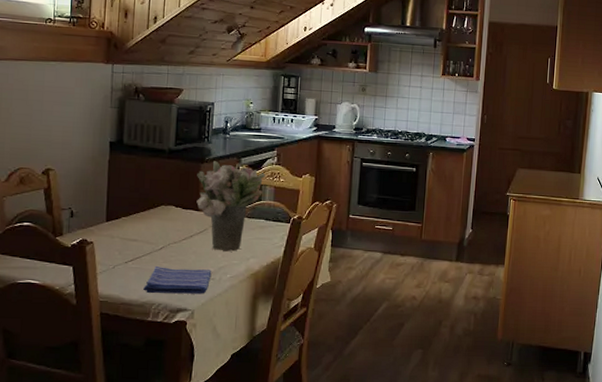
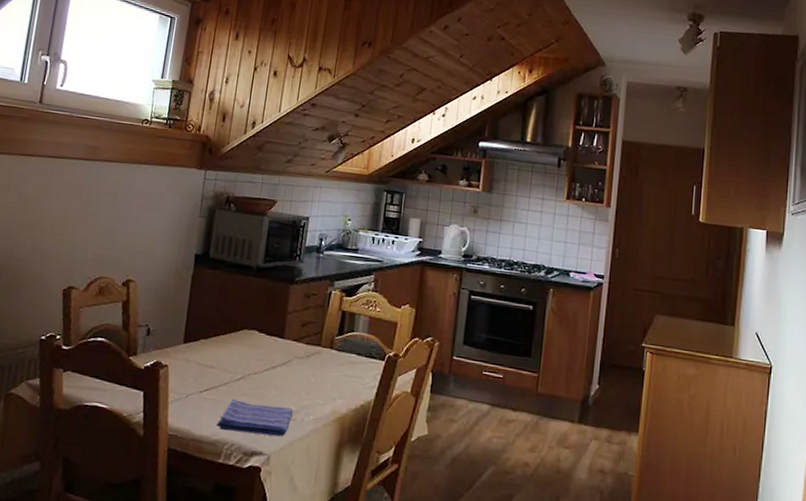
flower bouquet: present [196,161,266,252] -> none [282,282,361,389]

